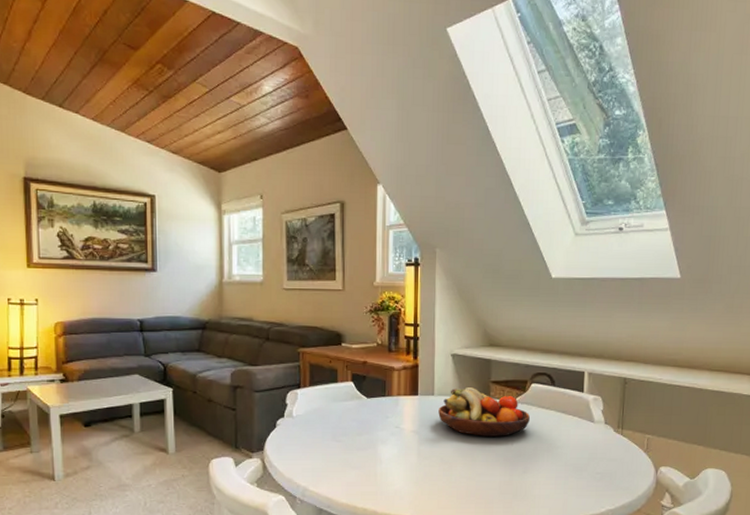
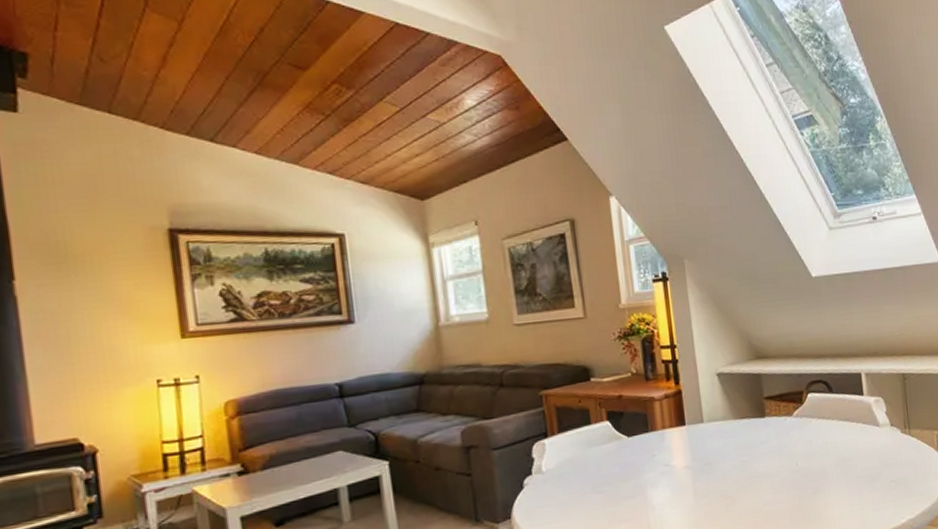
fruit bowl: present [438,387,530,436] -> none [710,407,812,461]

